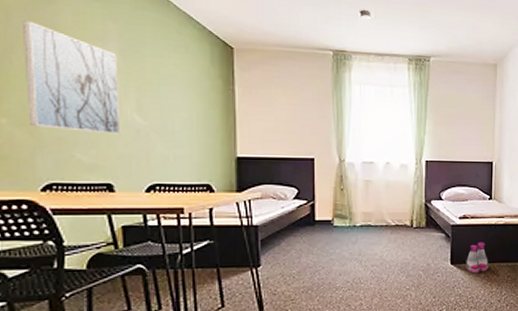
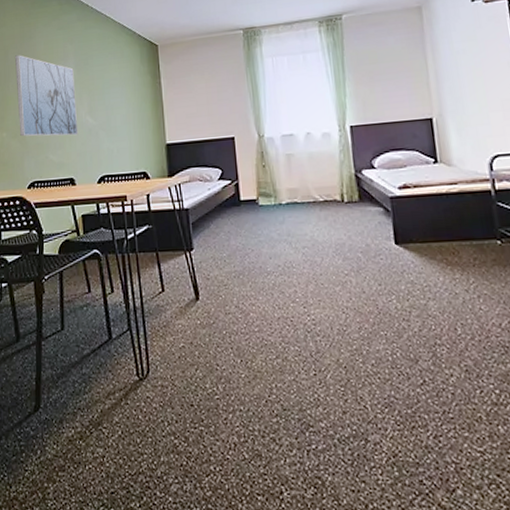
boots: present [466,242,488,274] -> none [414,215,445,256]

